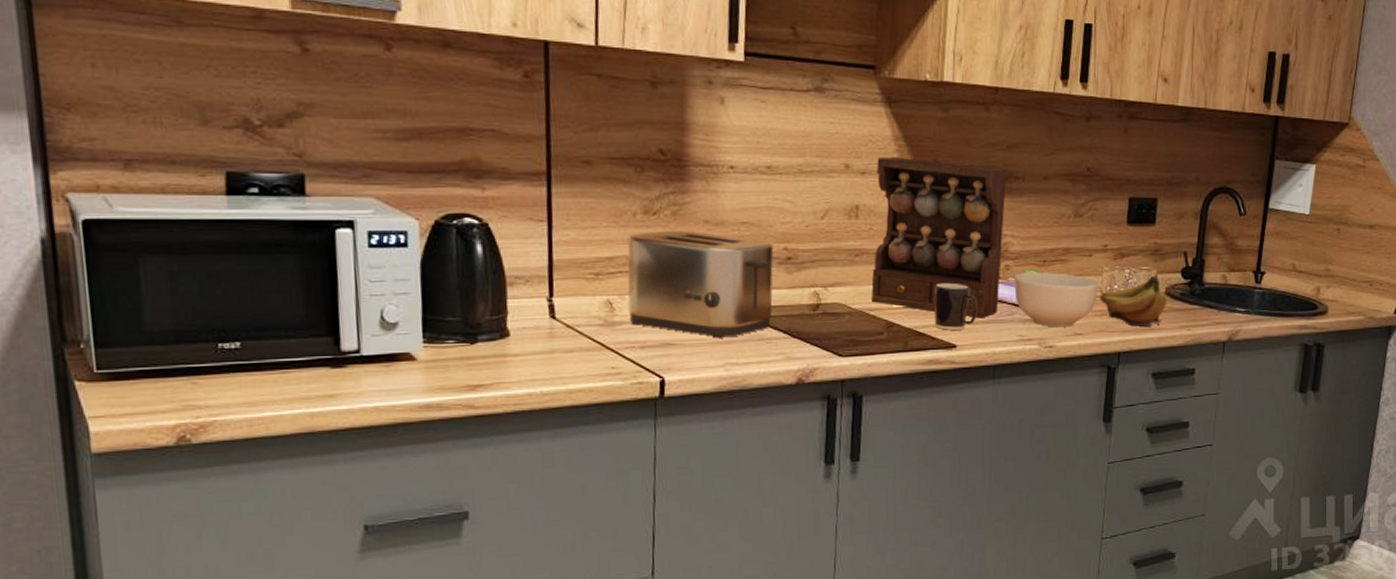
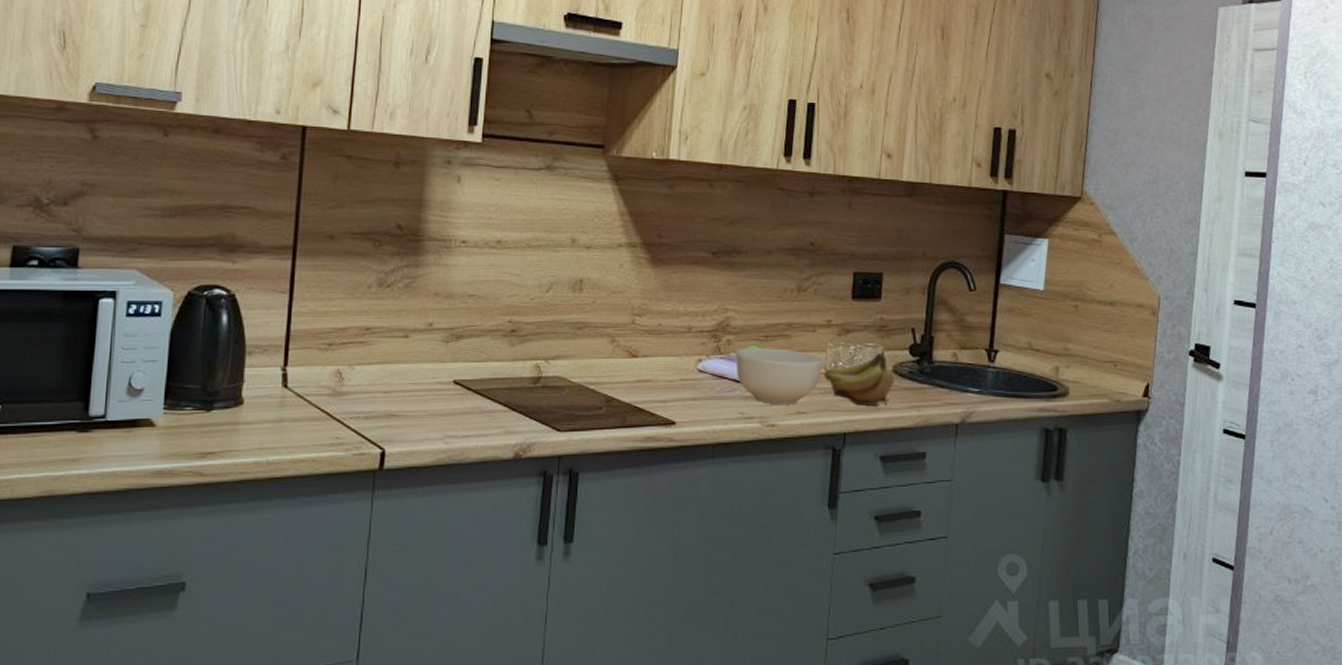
toaster: present [627,231,774,338] -> none [356,303,499,410]
spice rack: present [871,158,1007,319] -> none [592,233,730,395]
mug: present [934,282,978,330] -> none [655,357,699,406]

